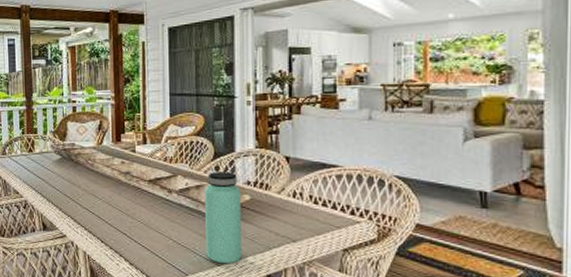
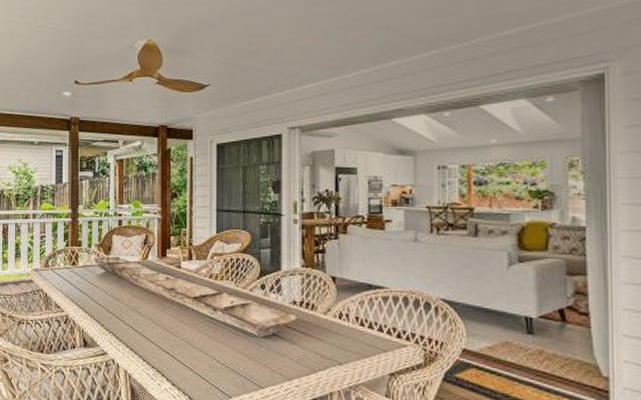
bottle: present [205,172,242,263] -> none [250,290,287,386]

